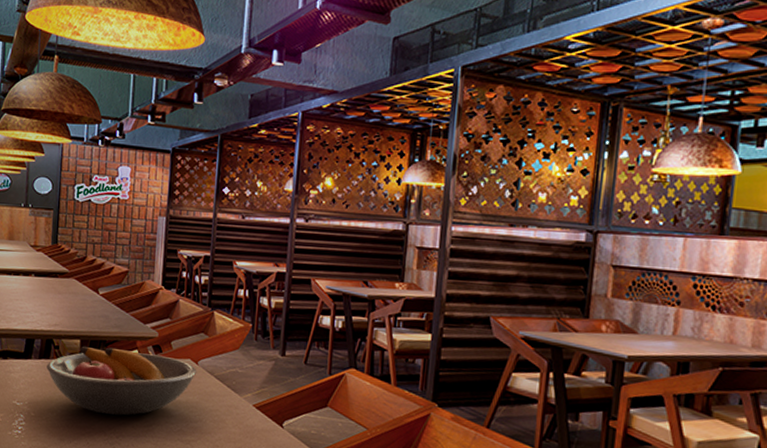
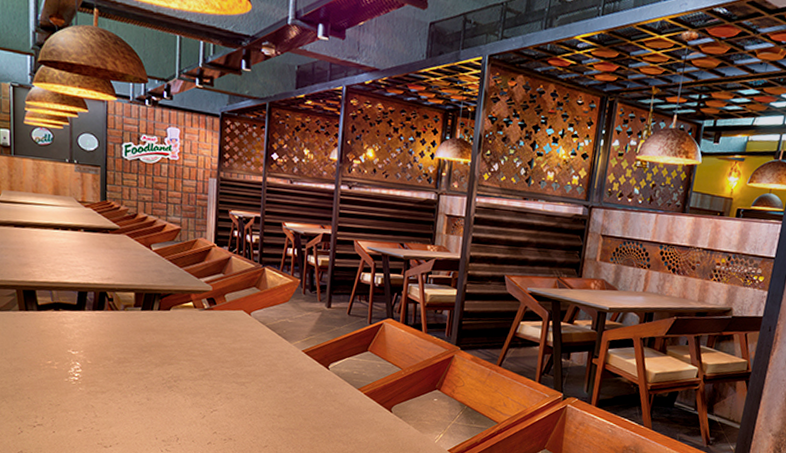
fruit bowl: present [47,347,197,415] -> none [101,299,250,362]

